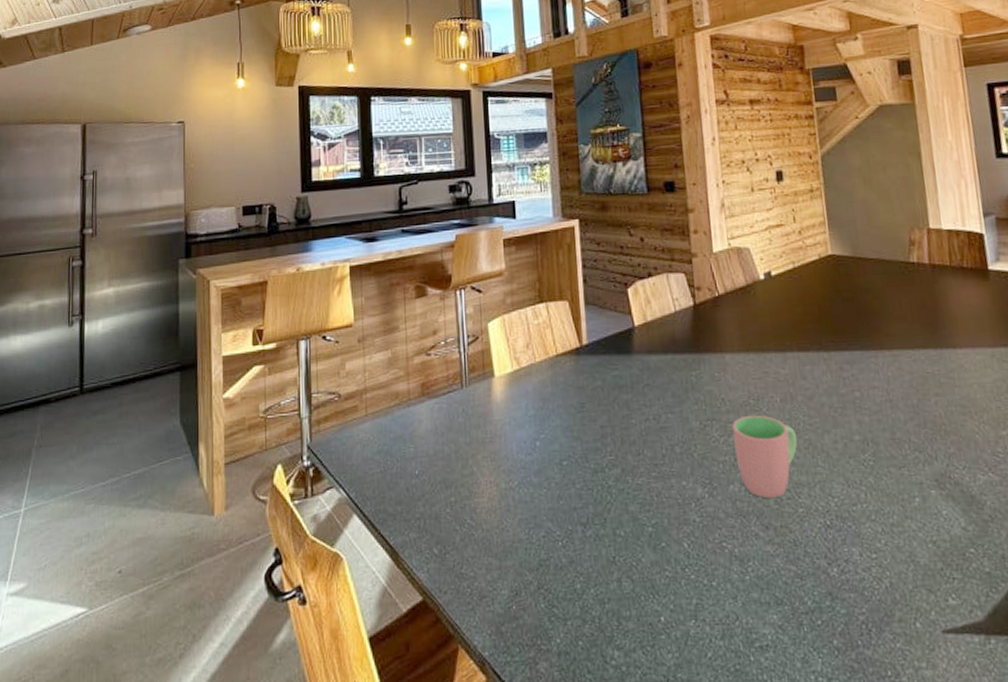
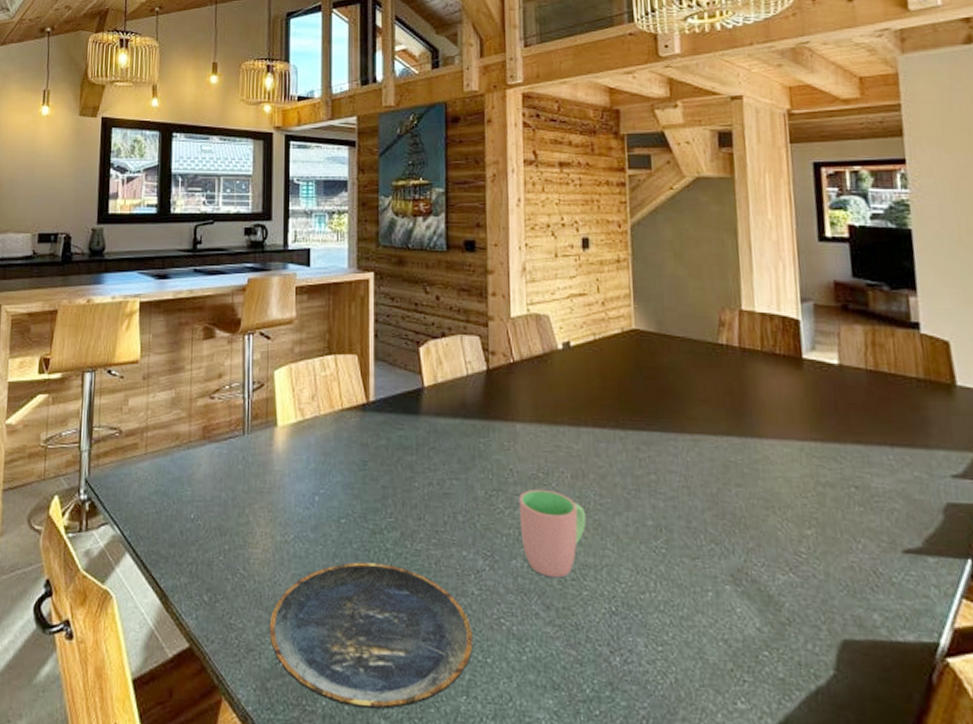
plate: none [499,500,699,642] -> present [269,562,473,709]

